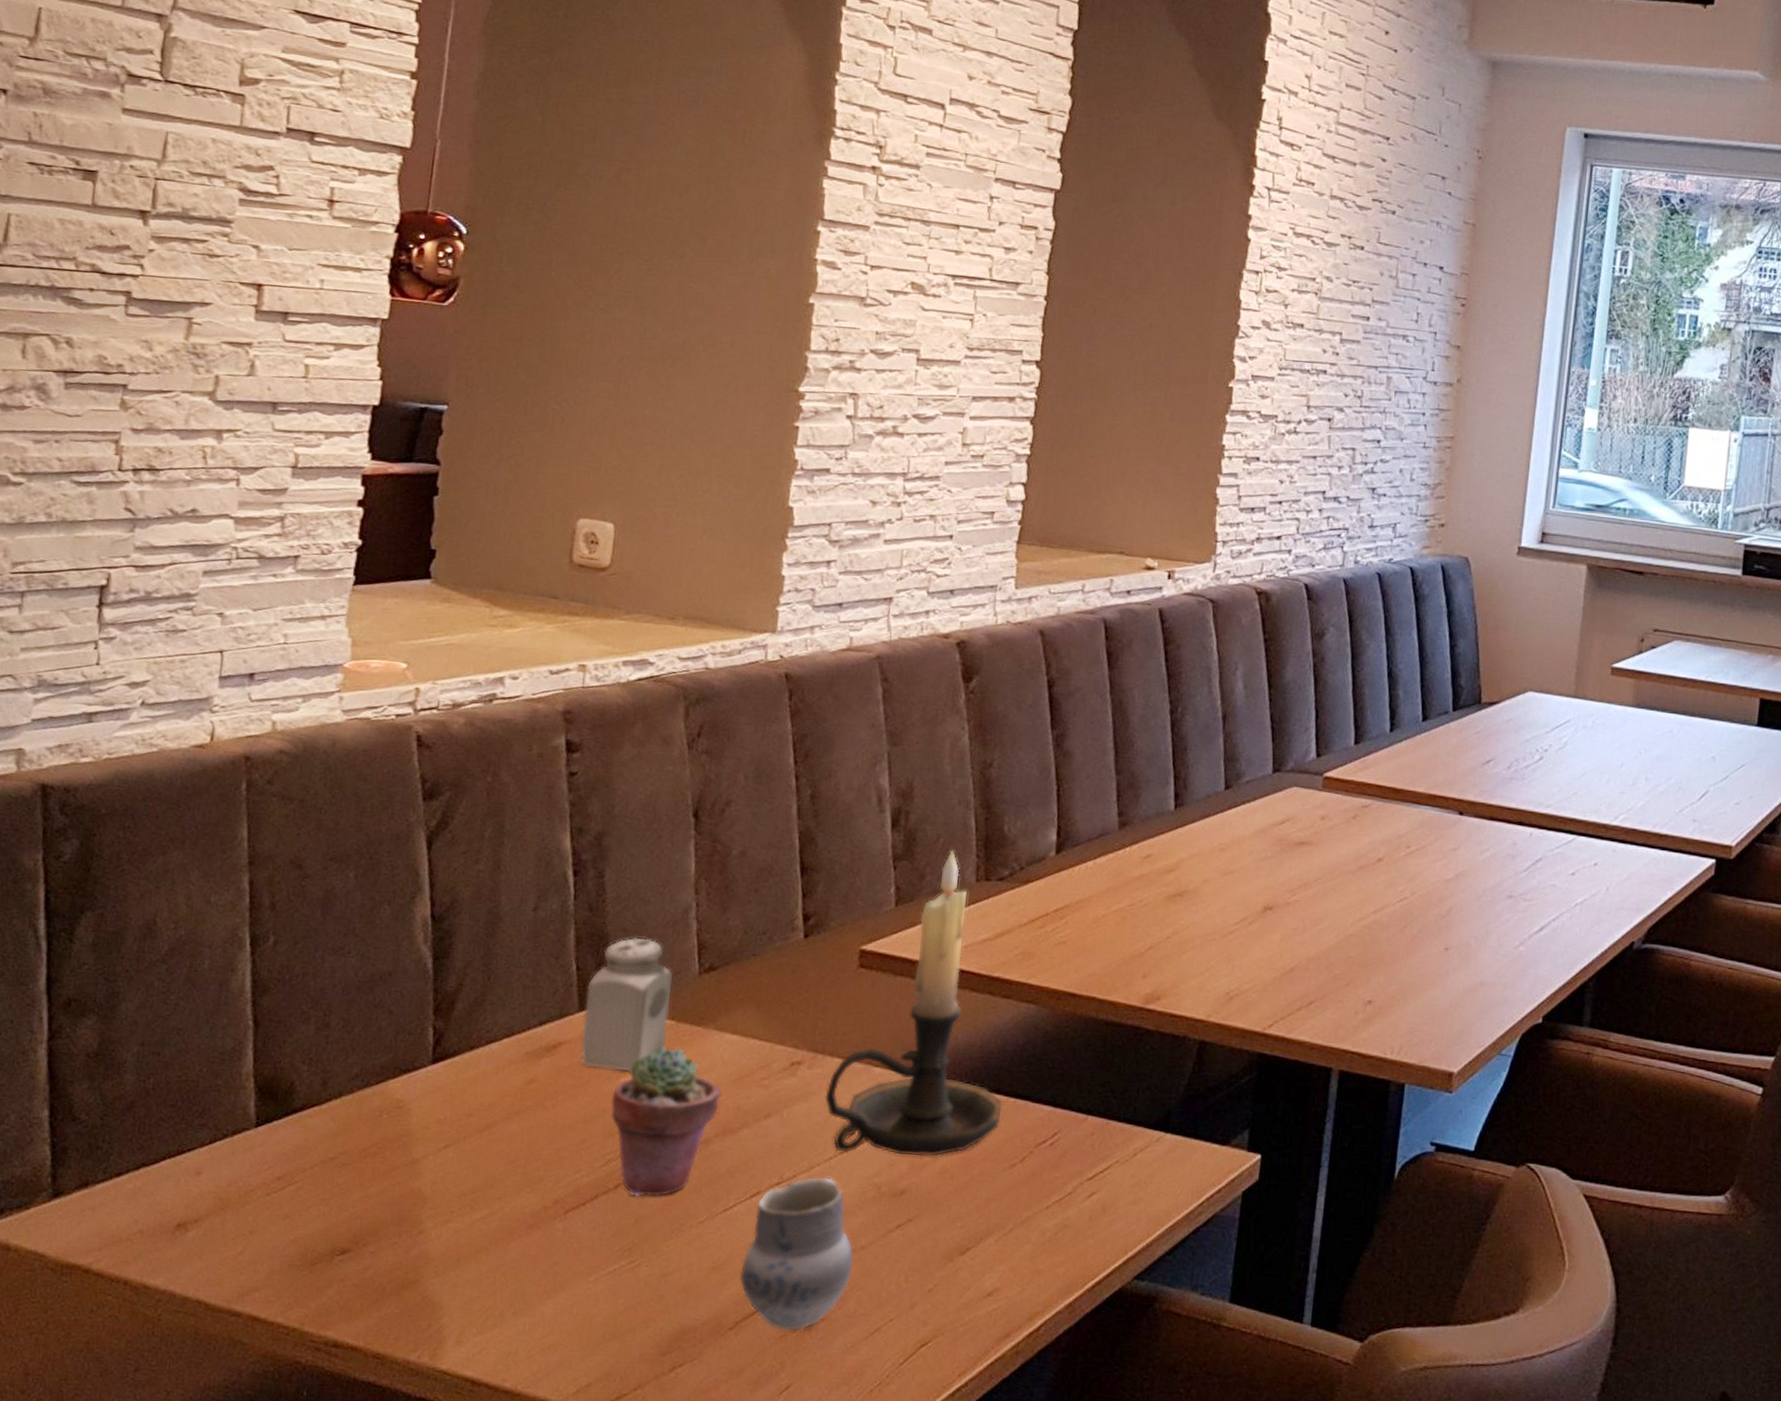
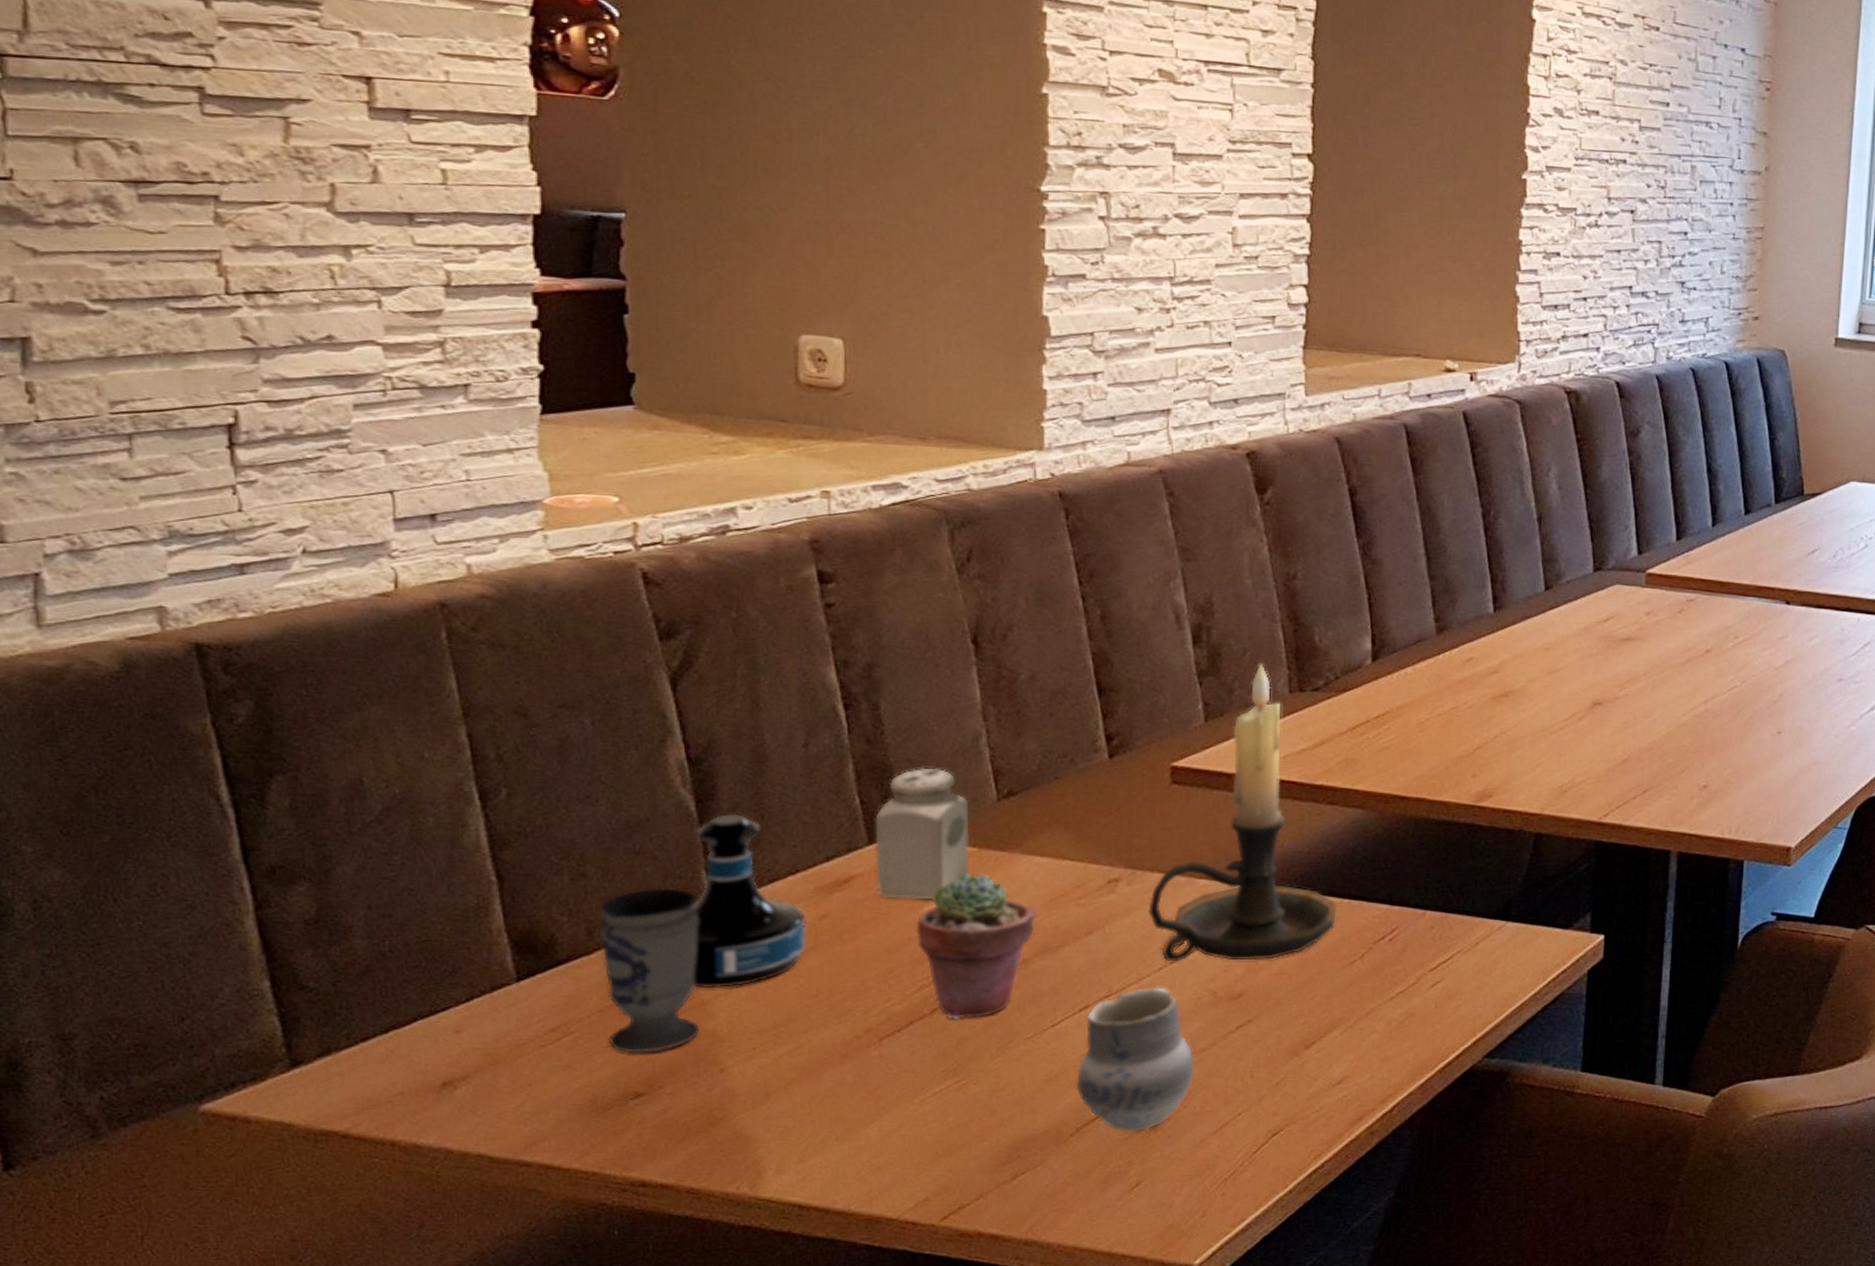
cup: none [326,1042,422,1209] -> present [598,888,701,1053]
tequila bottle: none [408,972,515,1148] -> present [692,813,806,989]

